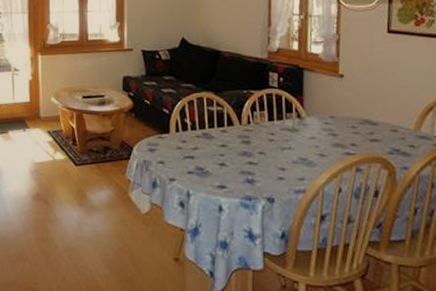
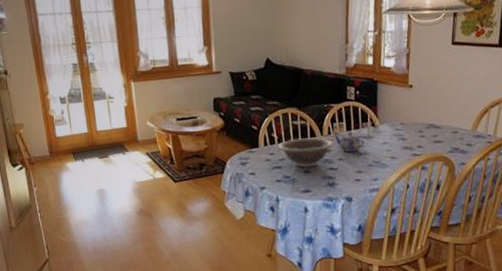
decorative bowl: none [191,126,254,160] -> present [278,137,334,168]
teapot: none [253,123,289,145] -> present [333,132,365,152]

